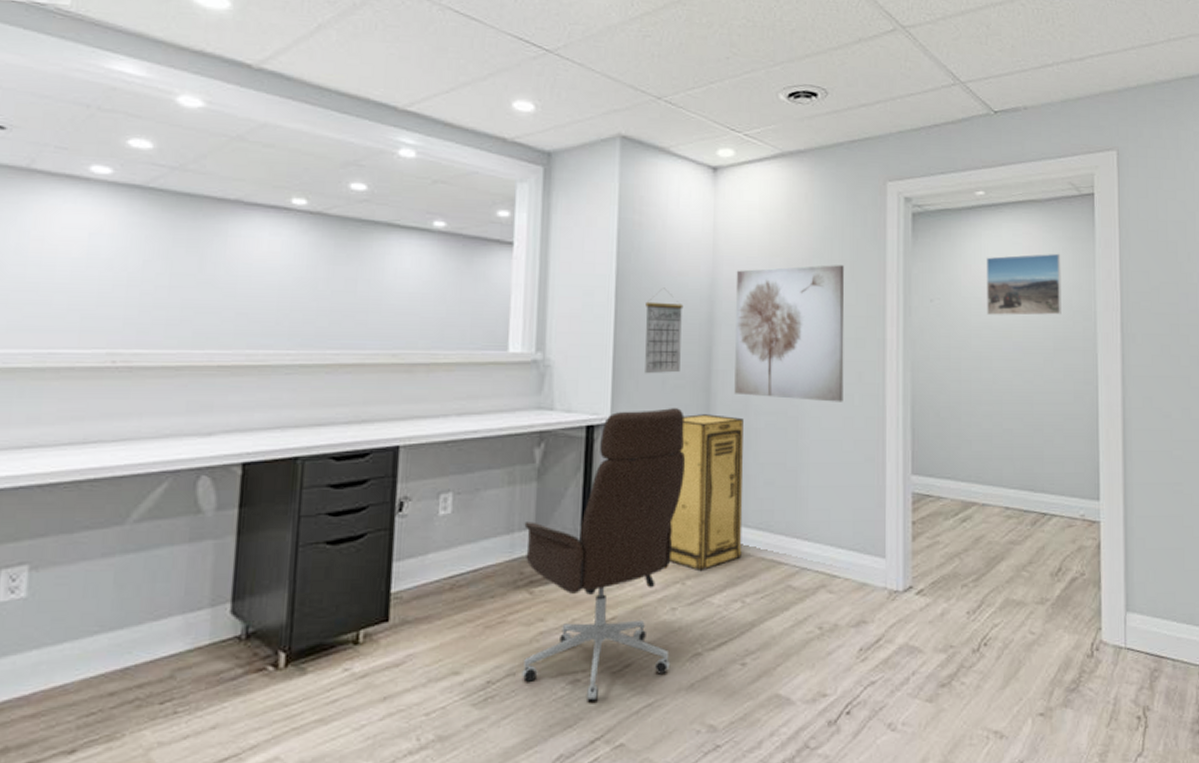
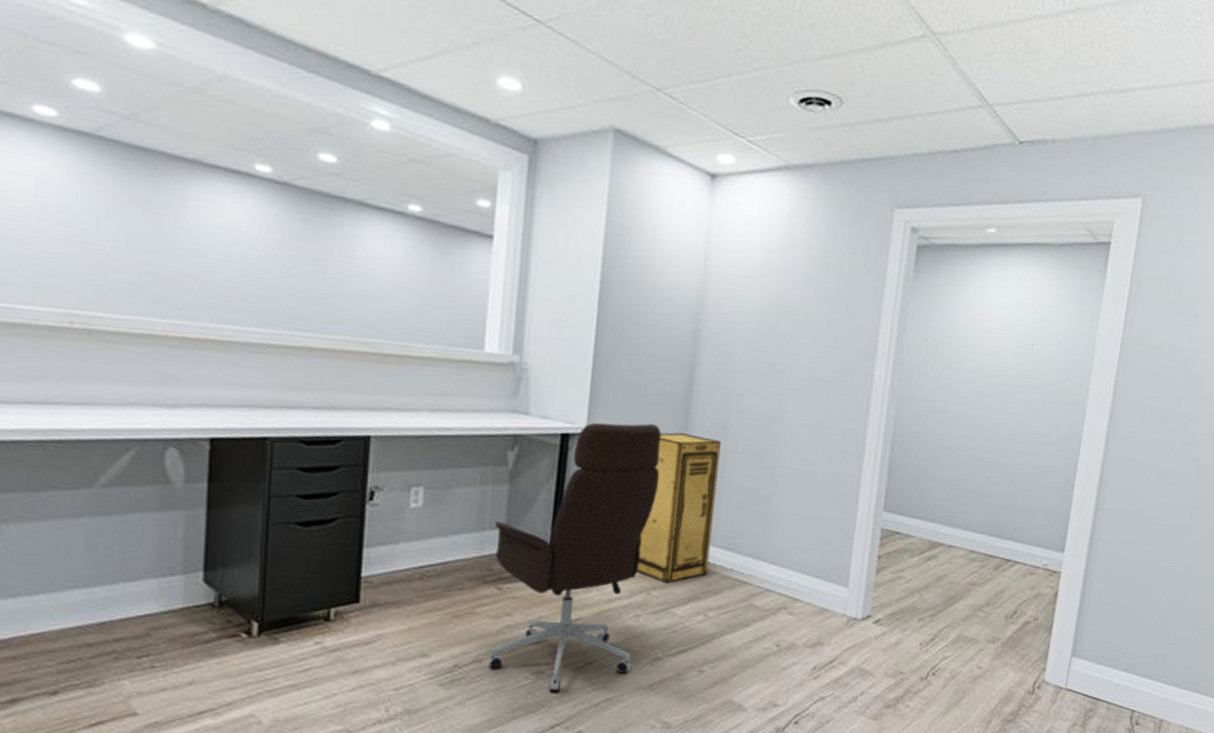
calendar: present [645,287,684,374] -> none [624,299,669,389]
wall art: present [734,265,845,402] -> none [714,288,839,434]
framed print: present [986,253,1062,316] -> none [980,300,1065,367]

